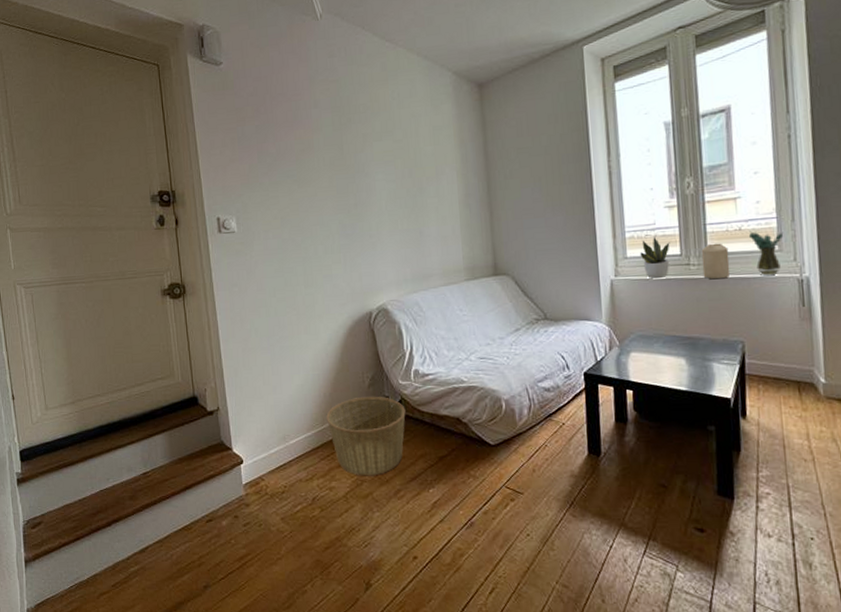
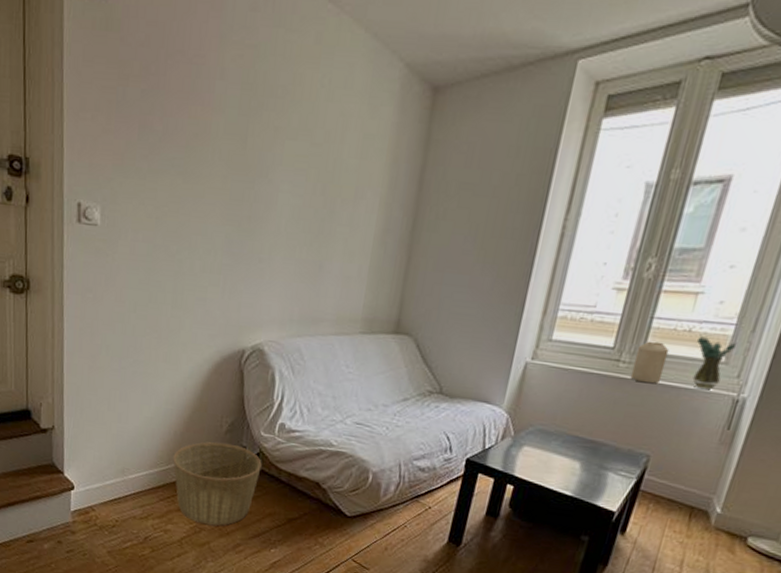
potted plant: present [640,237,670,279] -> none [567,321,606,372]

